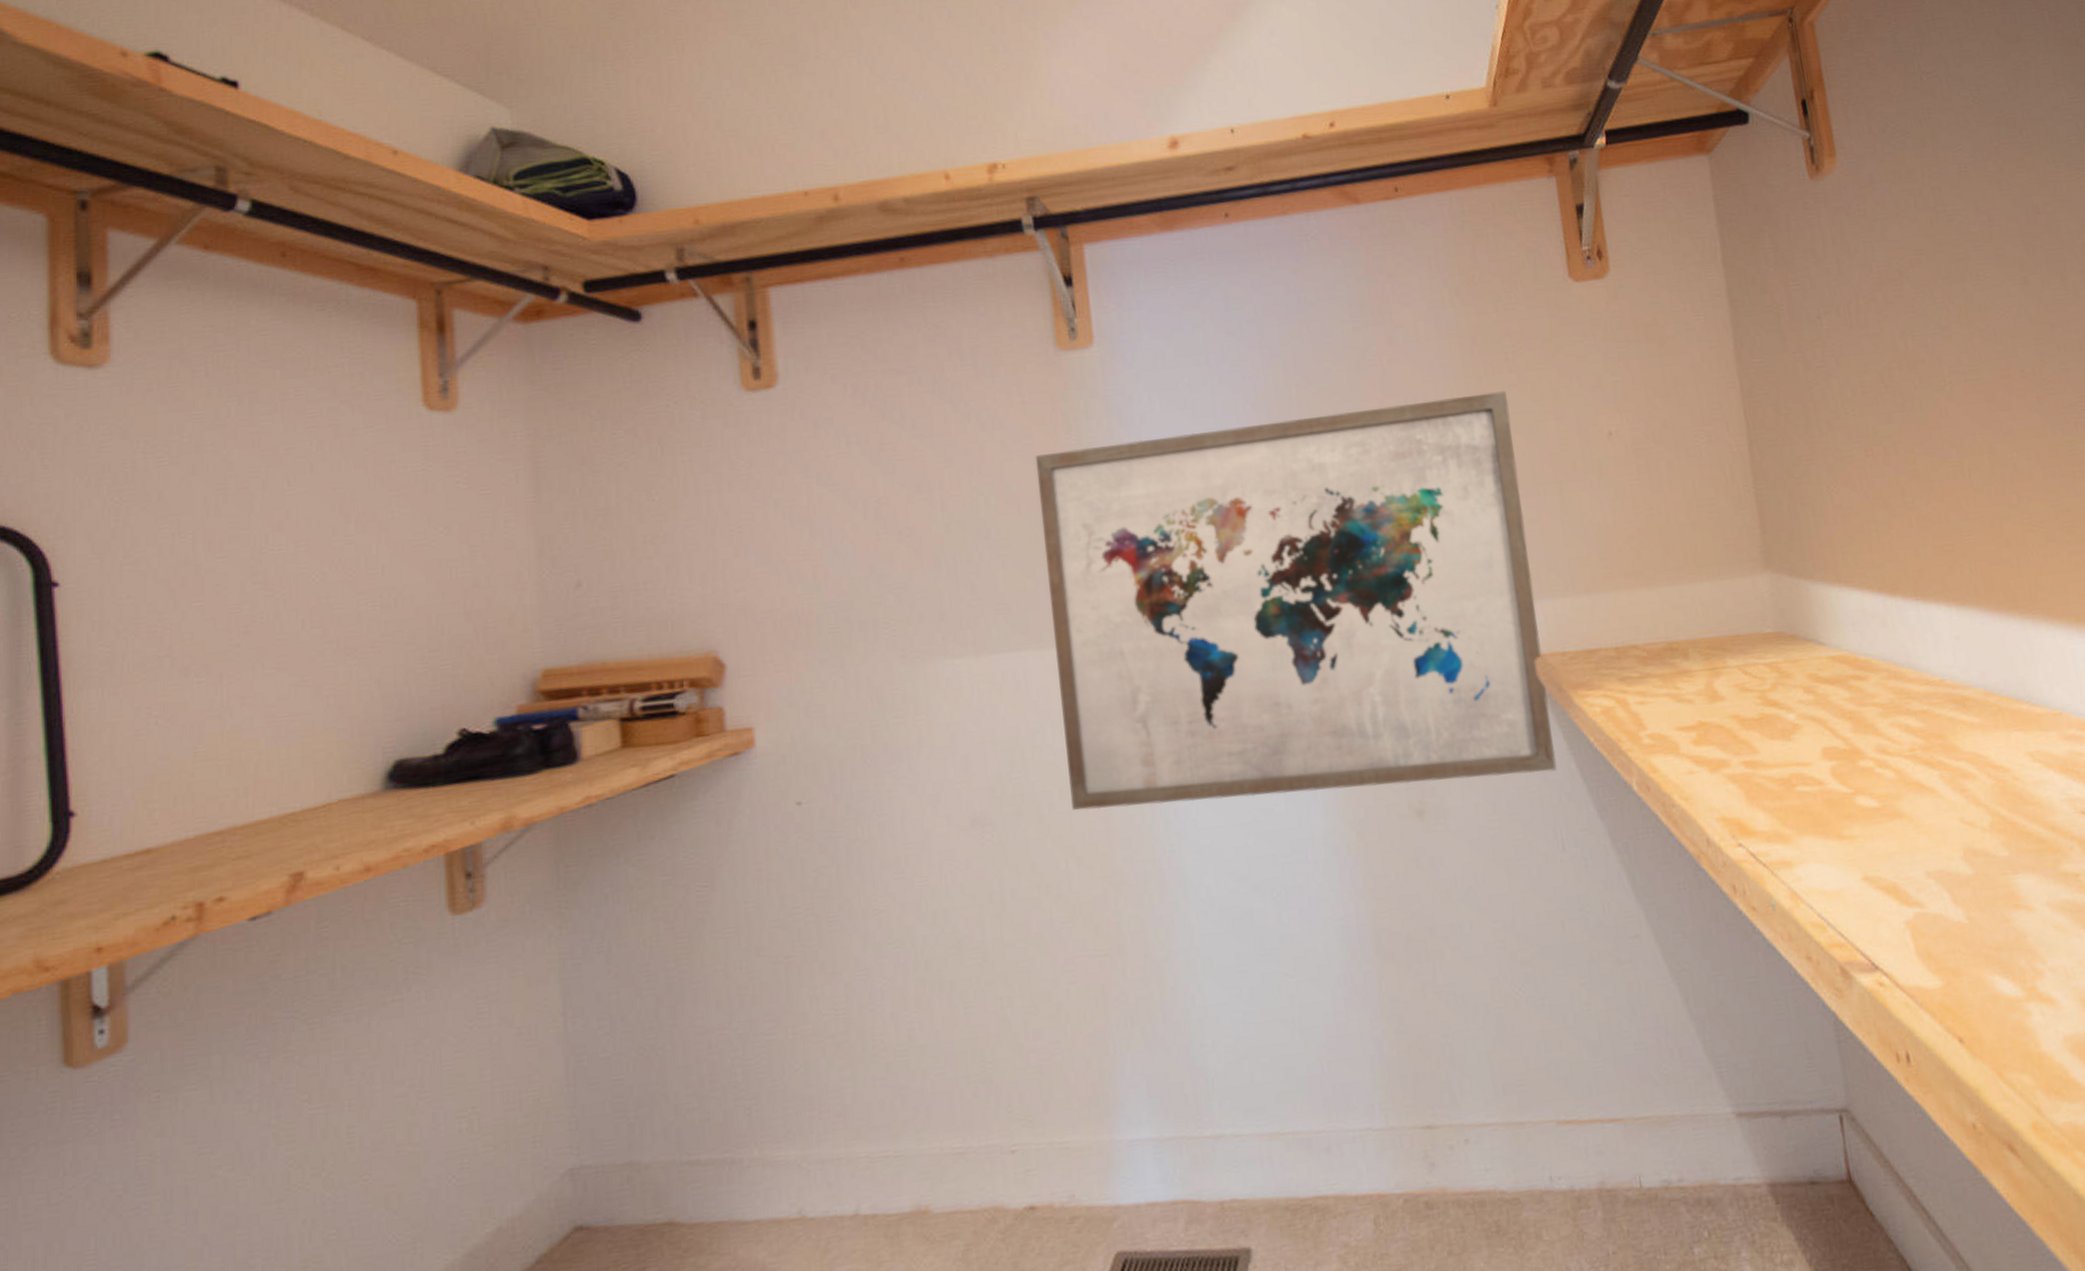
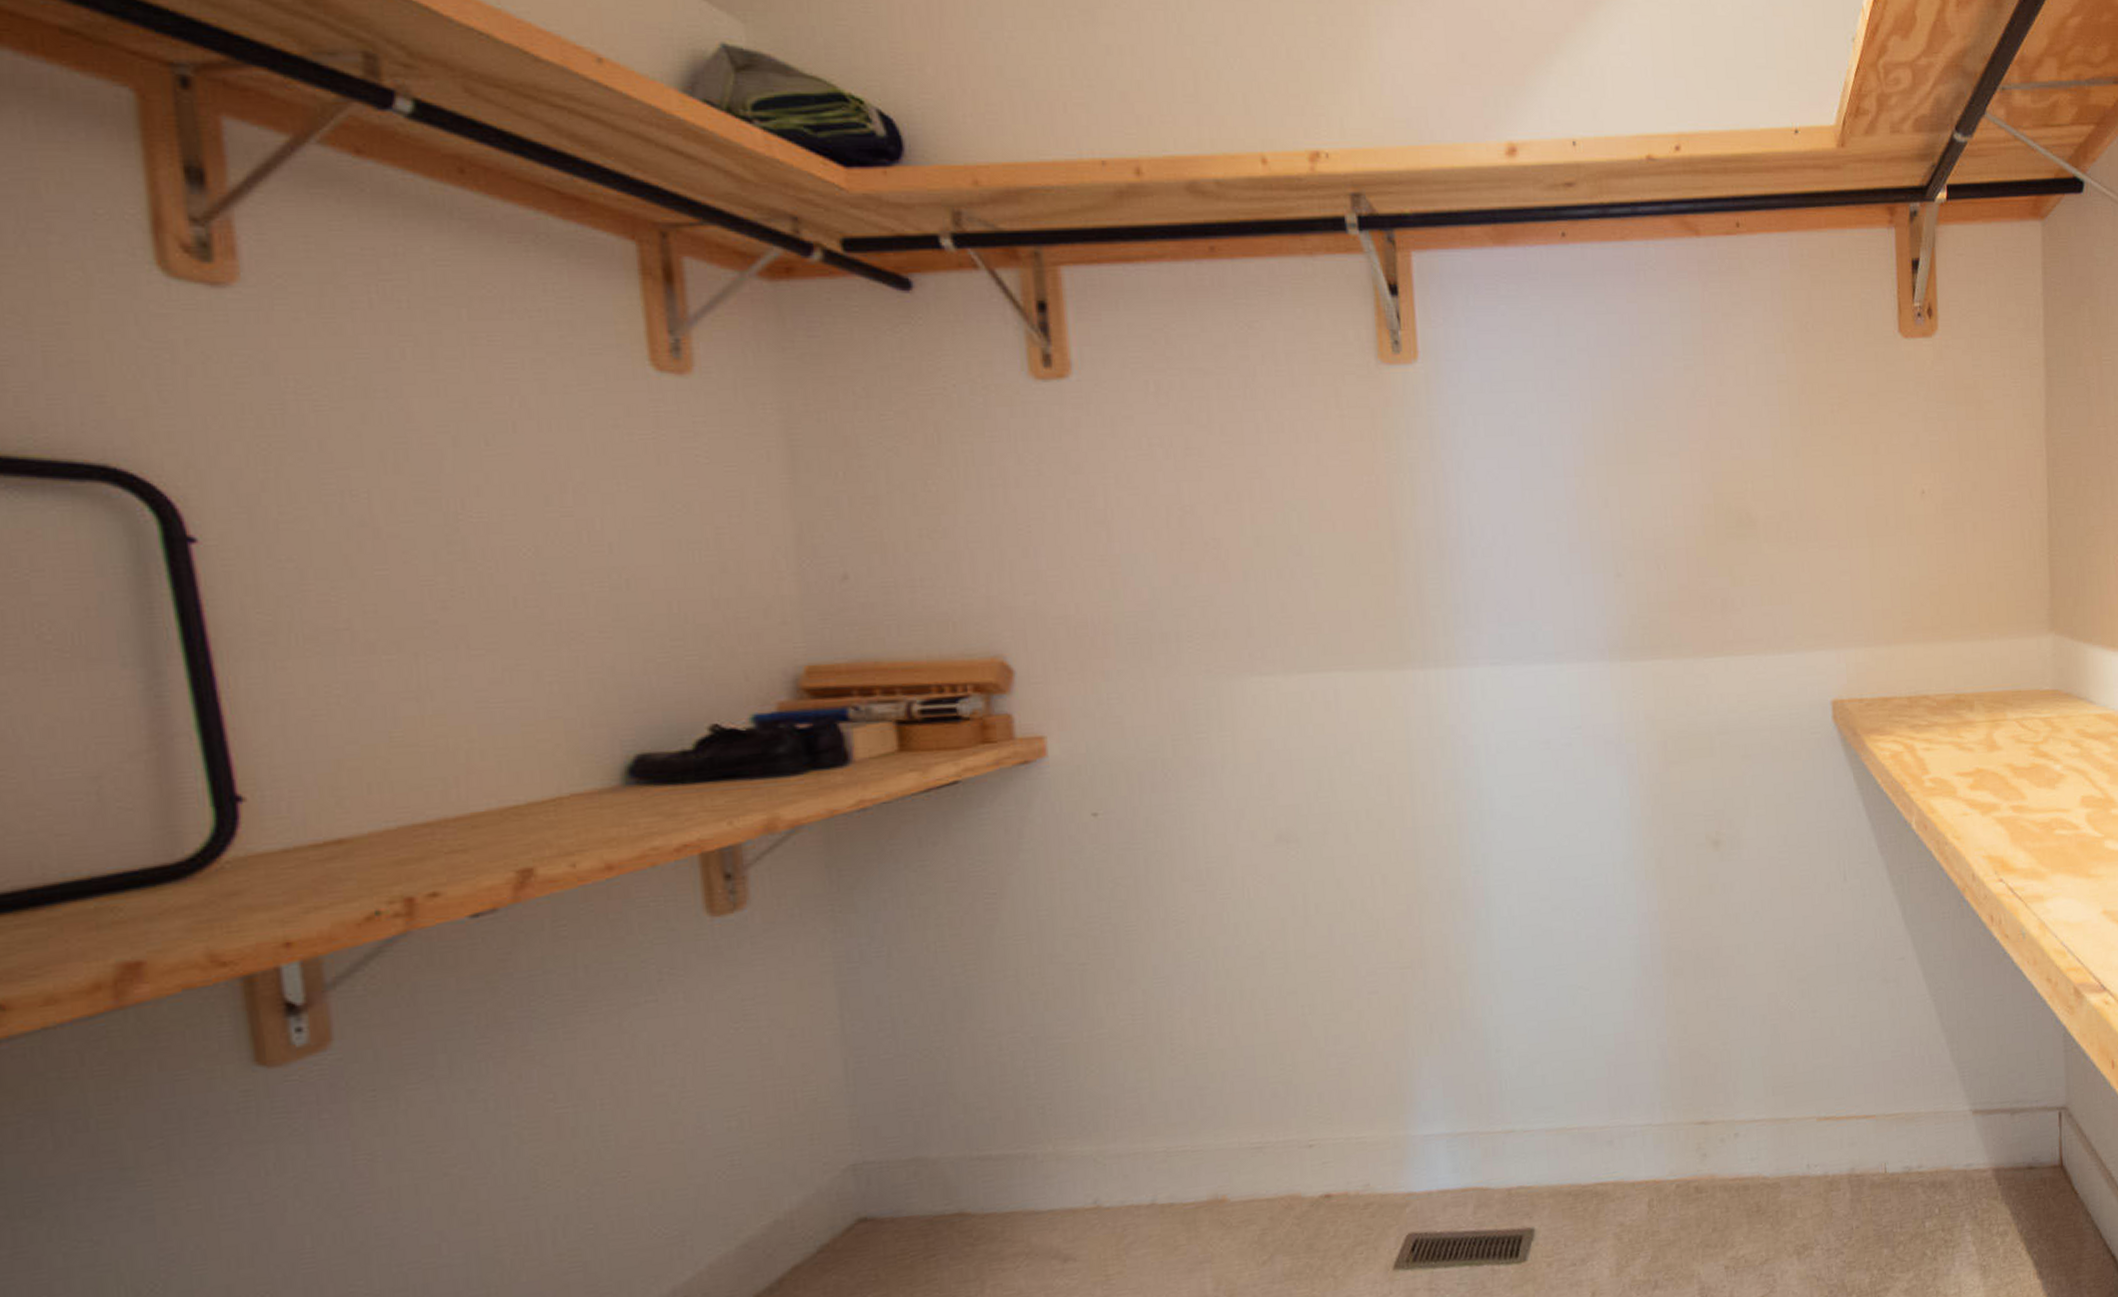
wall art: present [1035,390,1557,810] -> none [1352,441,1846,830]

